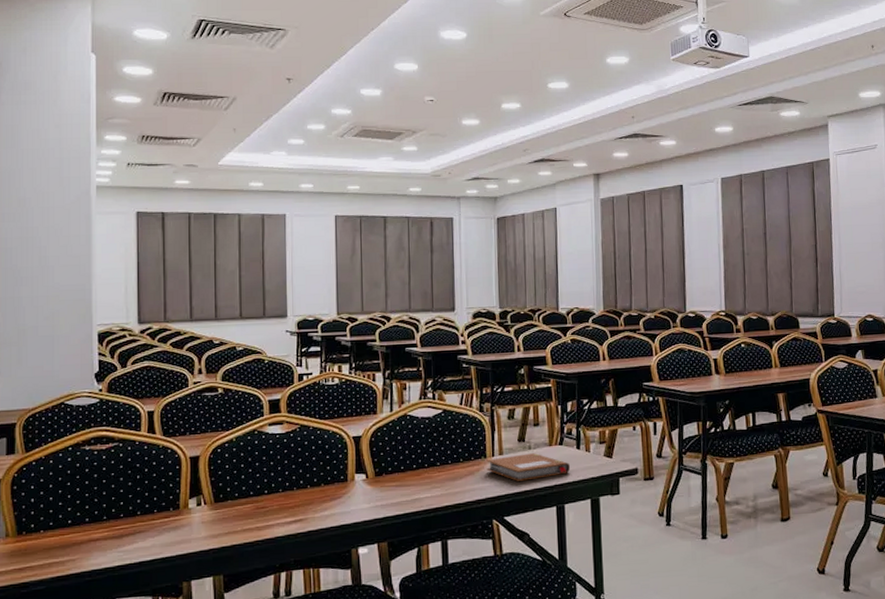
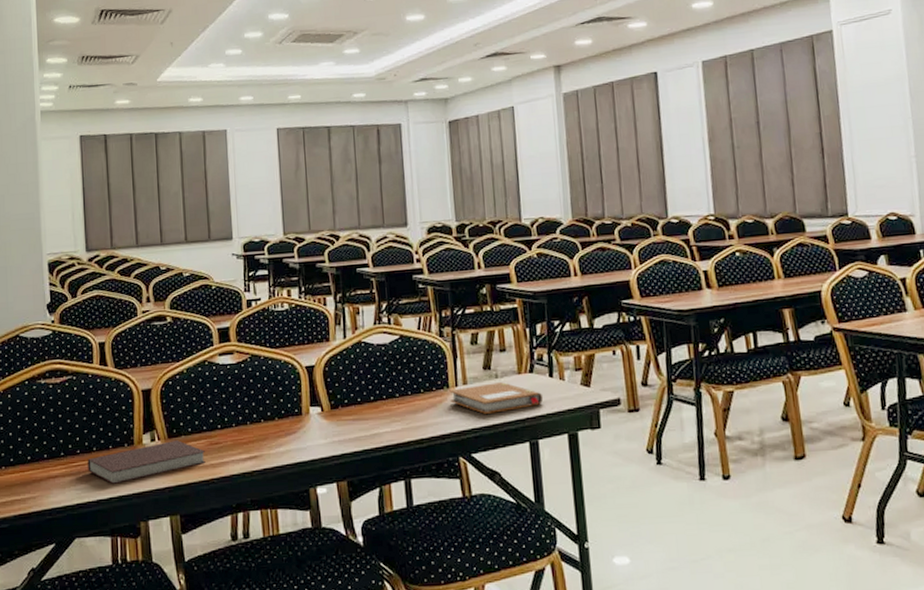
notebook: none [131,505,251,547] -> present [87,440,206,485]

